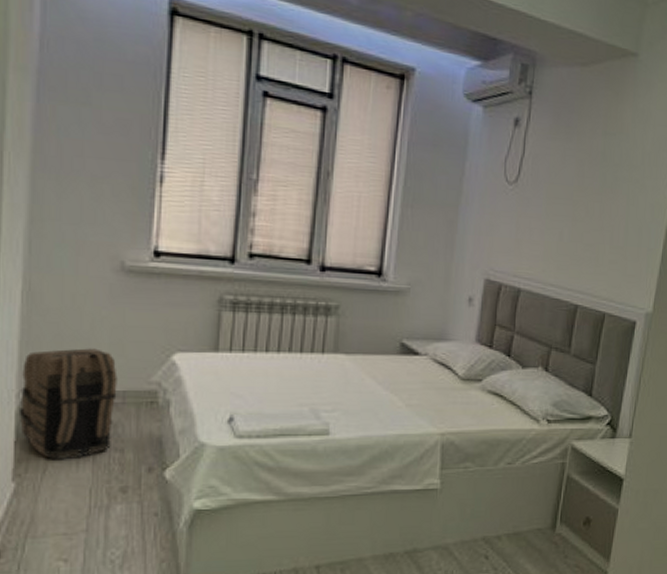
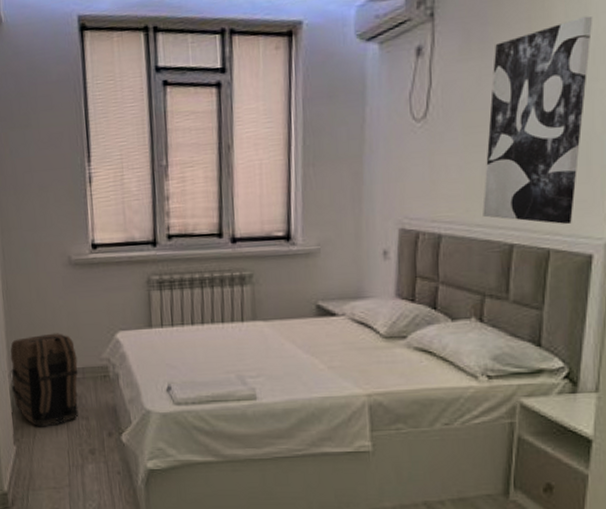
wall art: none [556,124,652,293] -> present [482,15,593,224]

